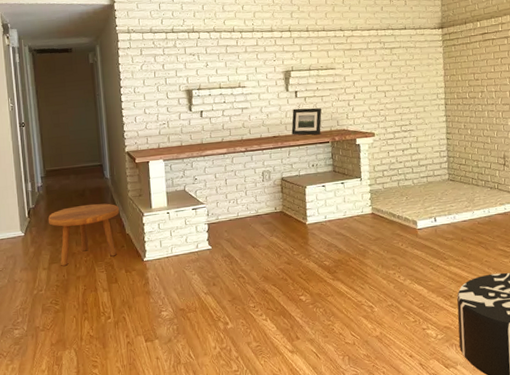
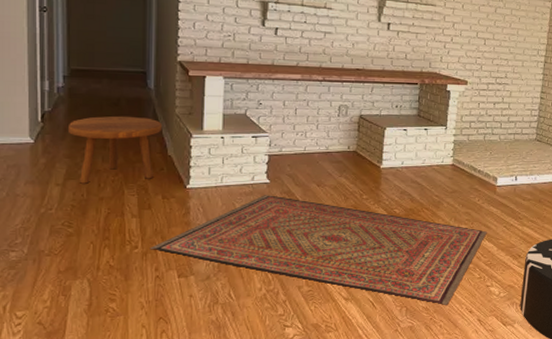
area rug: none [120,260,415,351] -> present [149,195,487,305]
picture frame: present [291,107,322,135] -> none [378,42,414,74]

